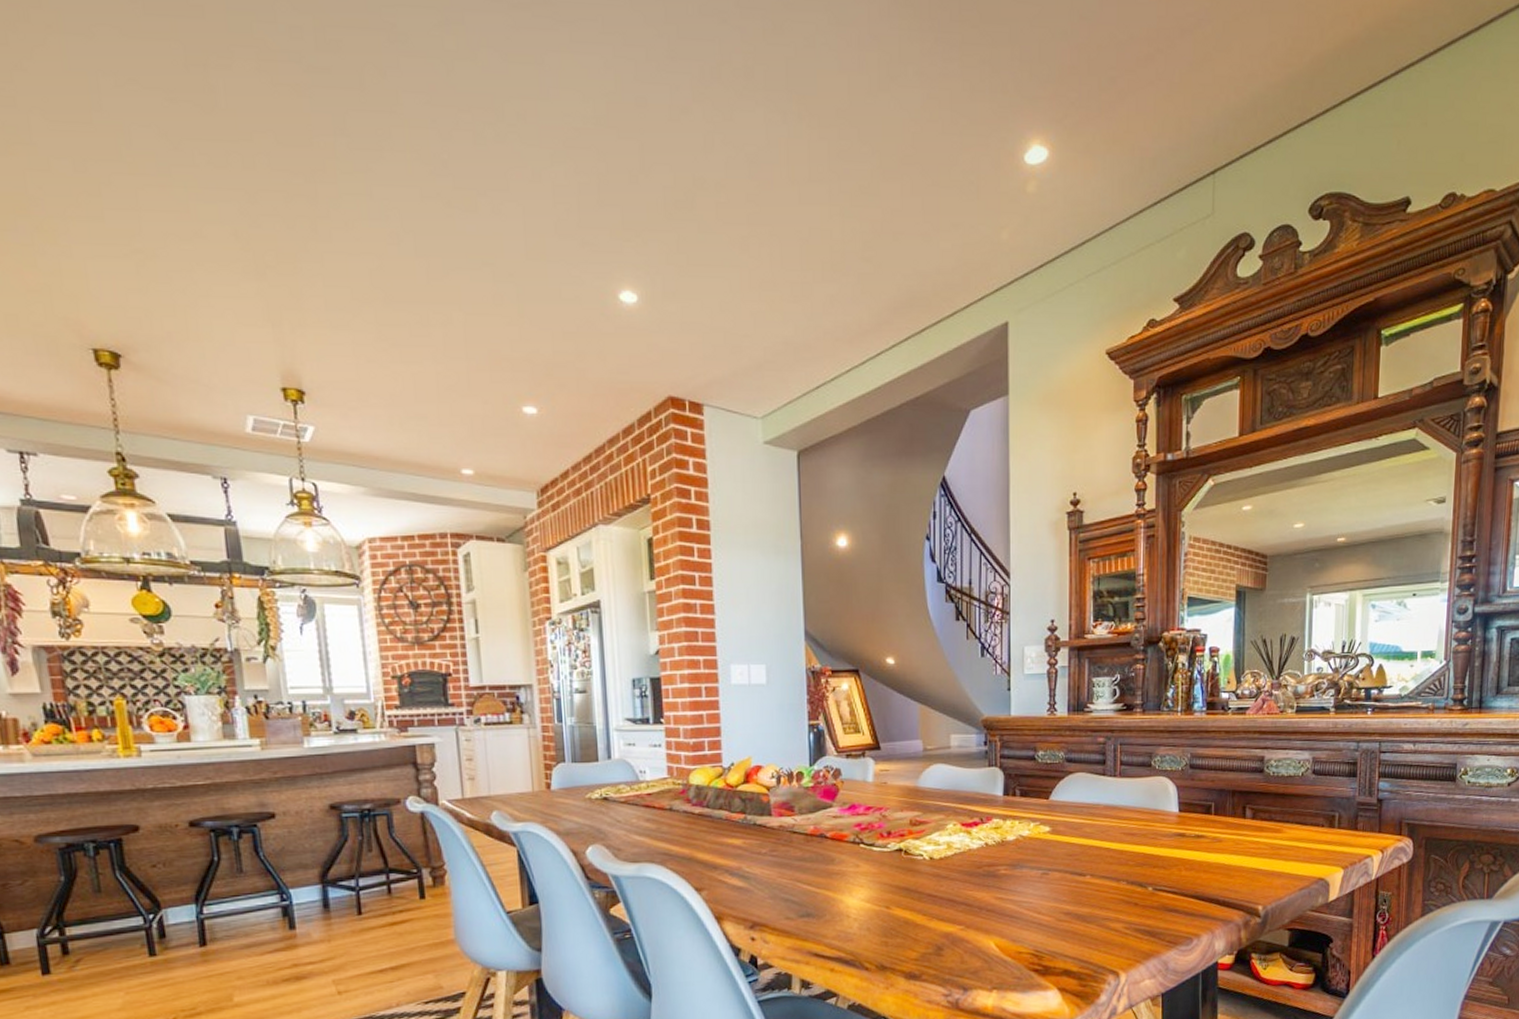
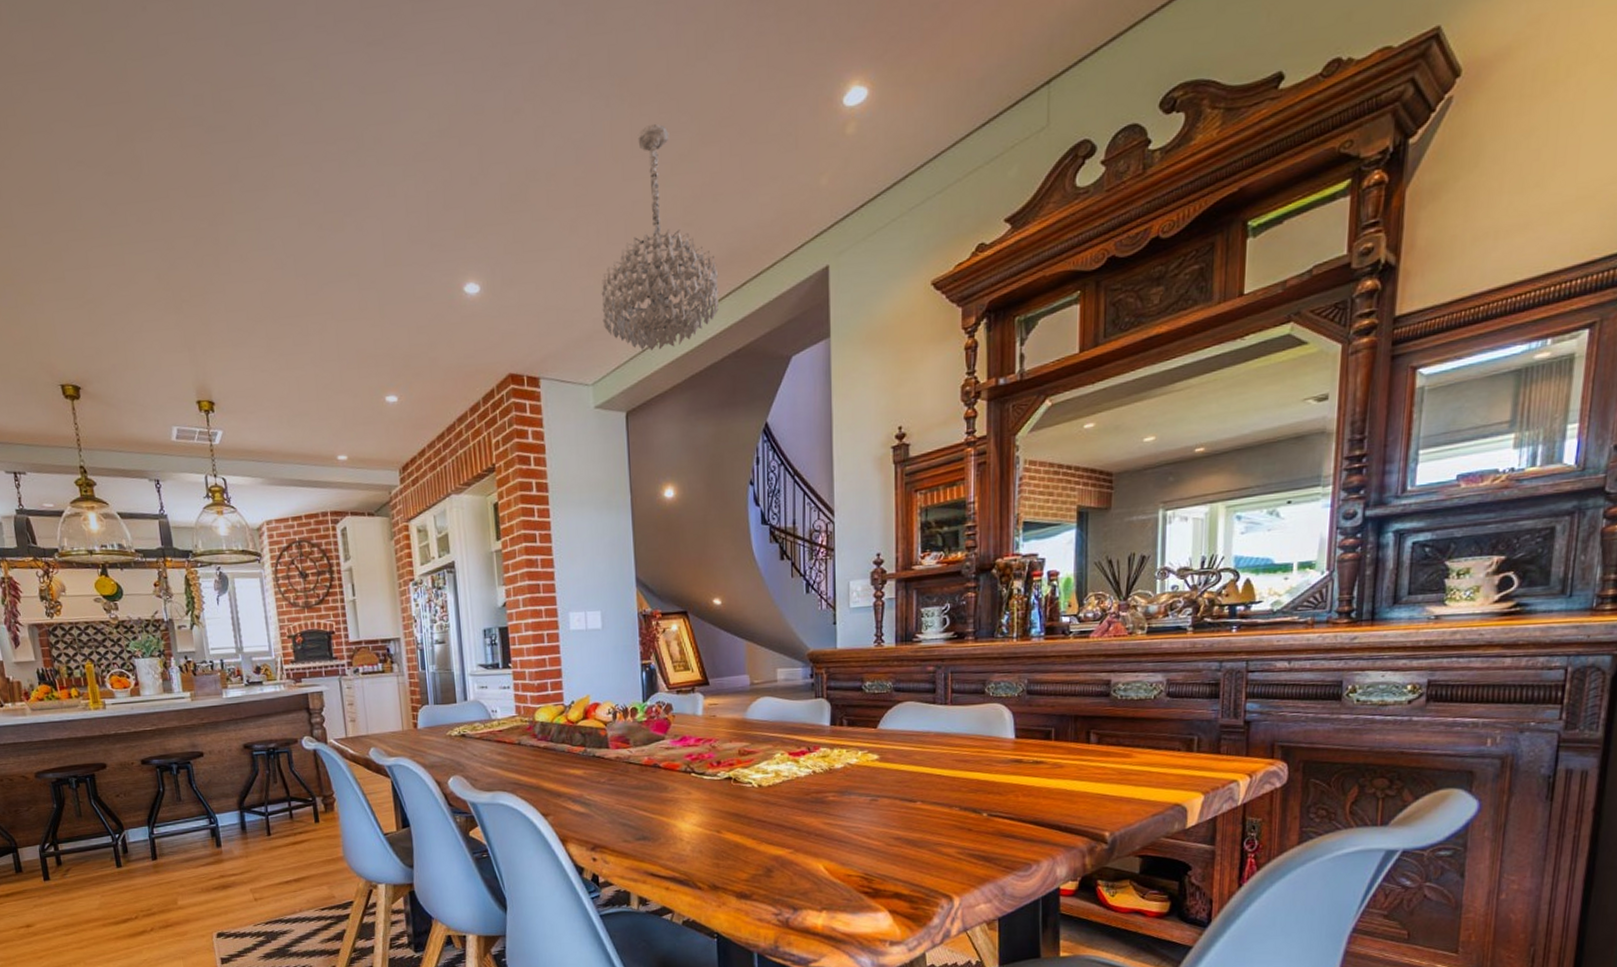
chandelier: none [773,149,898,388] -> present [601,123,720,351]

